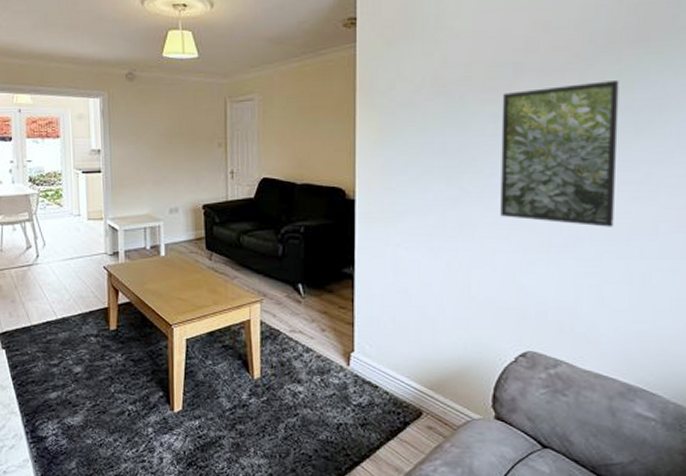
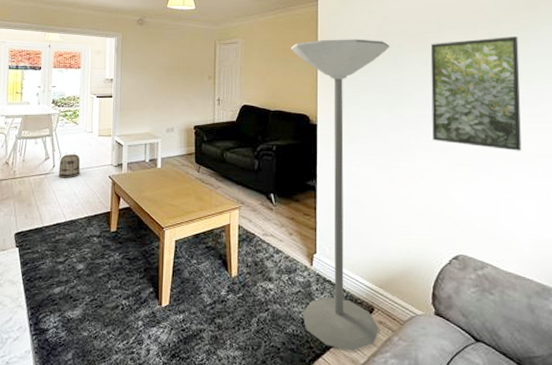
basket: none [43,239,69,270] -> present [58,152,81,178]
floor lamp: none [320,90,450,459] -> present [290,39,390,351]

